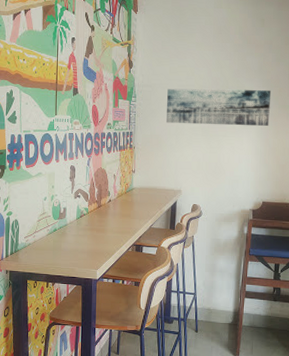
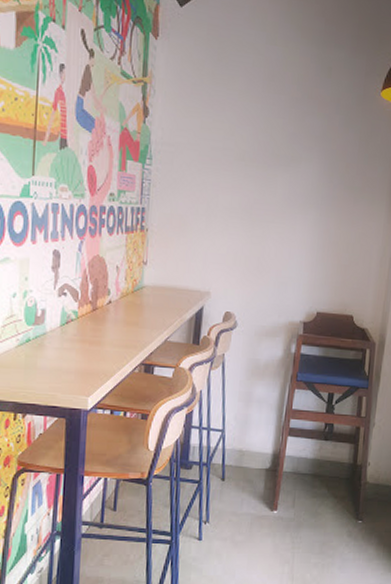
wall art: present [166,88,270,126] -> none [194,150,335,212]

